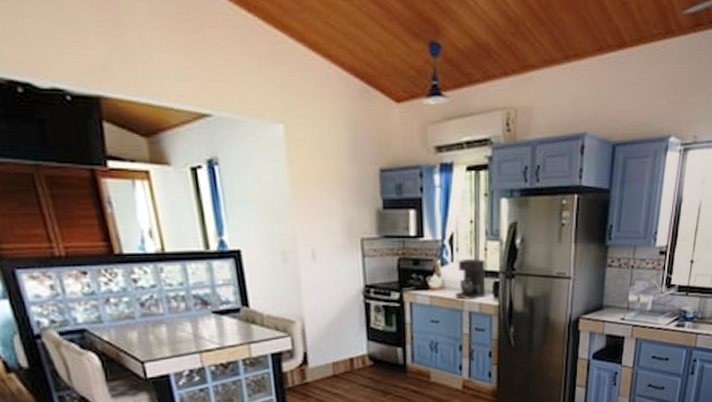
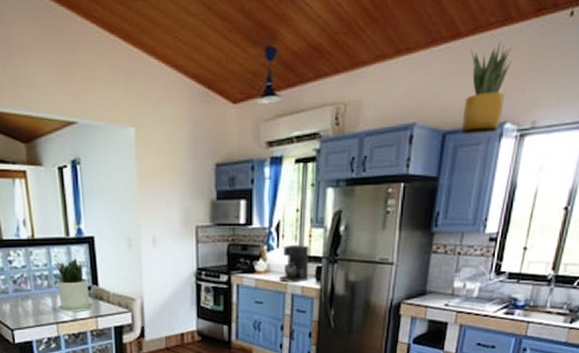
planter: none [193,275,244,339] -> present [55,258,93,313]
planter: none [630,54,674,148] -> present [461,41,513,136]

